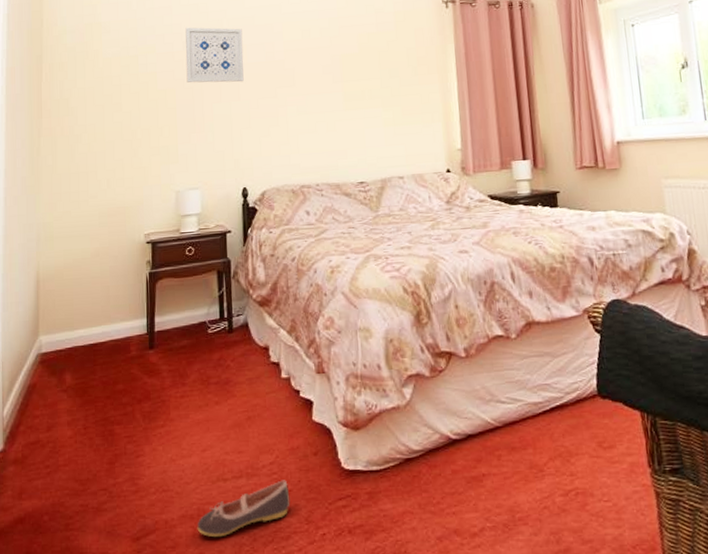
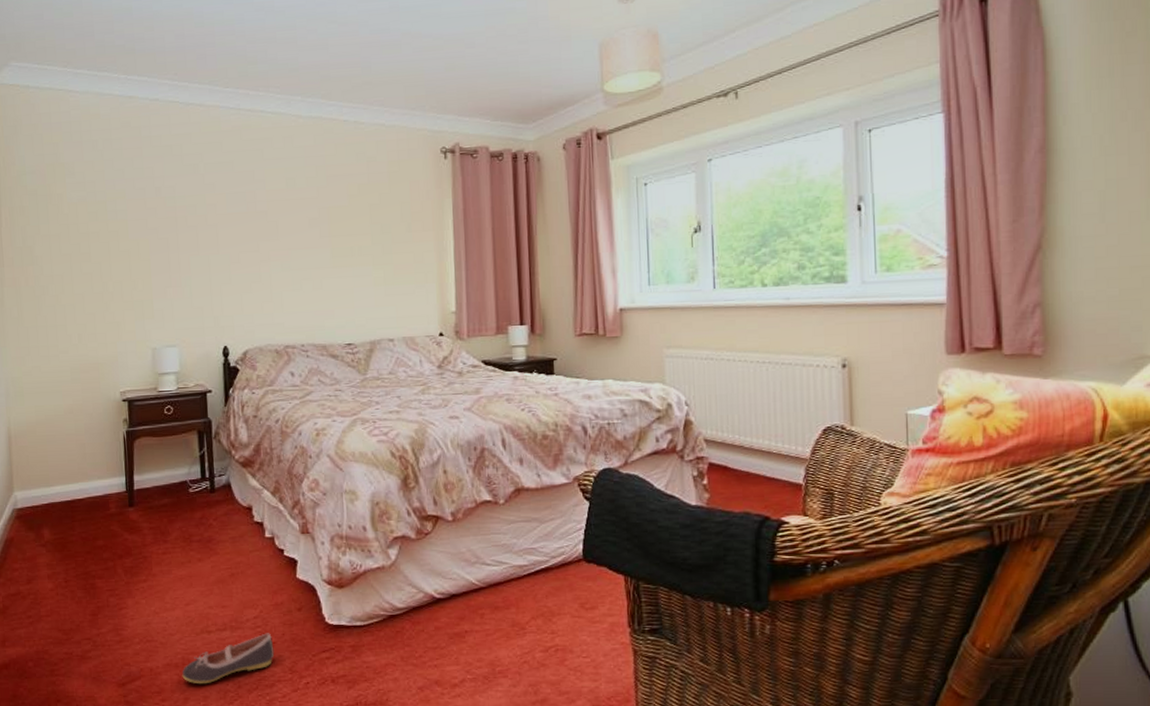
wall art: present [185,27,244,83] -> none [158,171,223,234]

